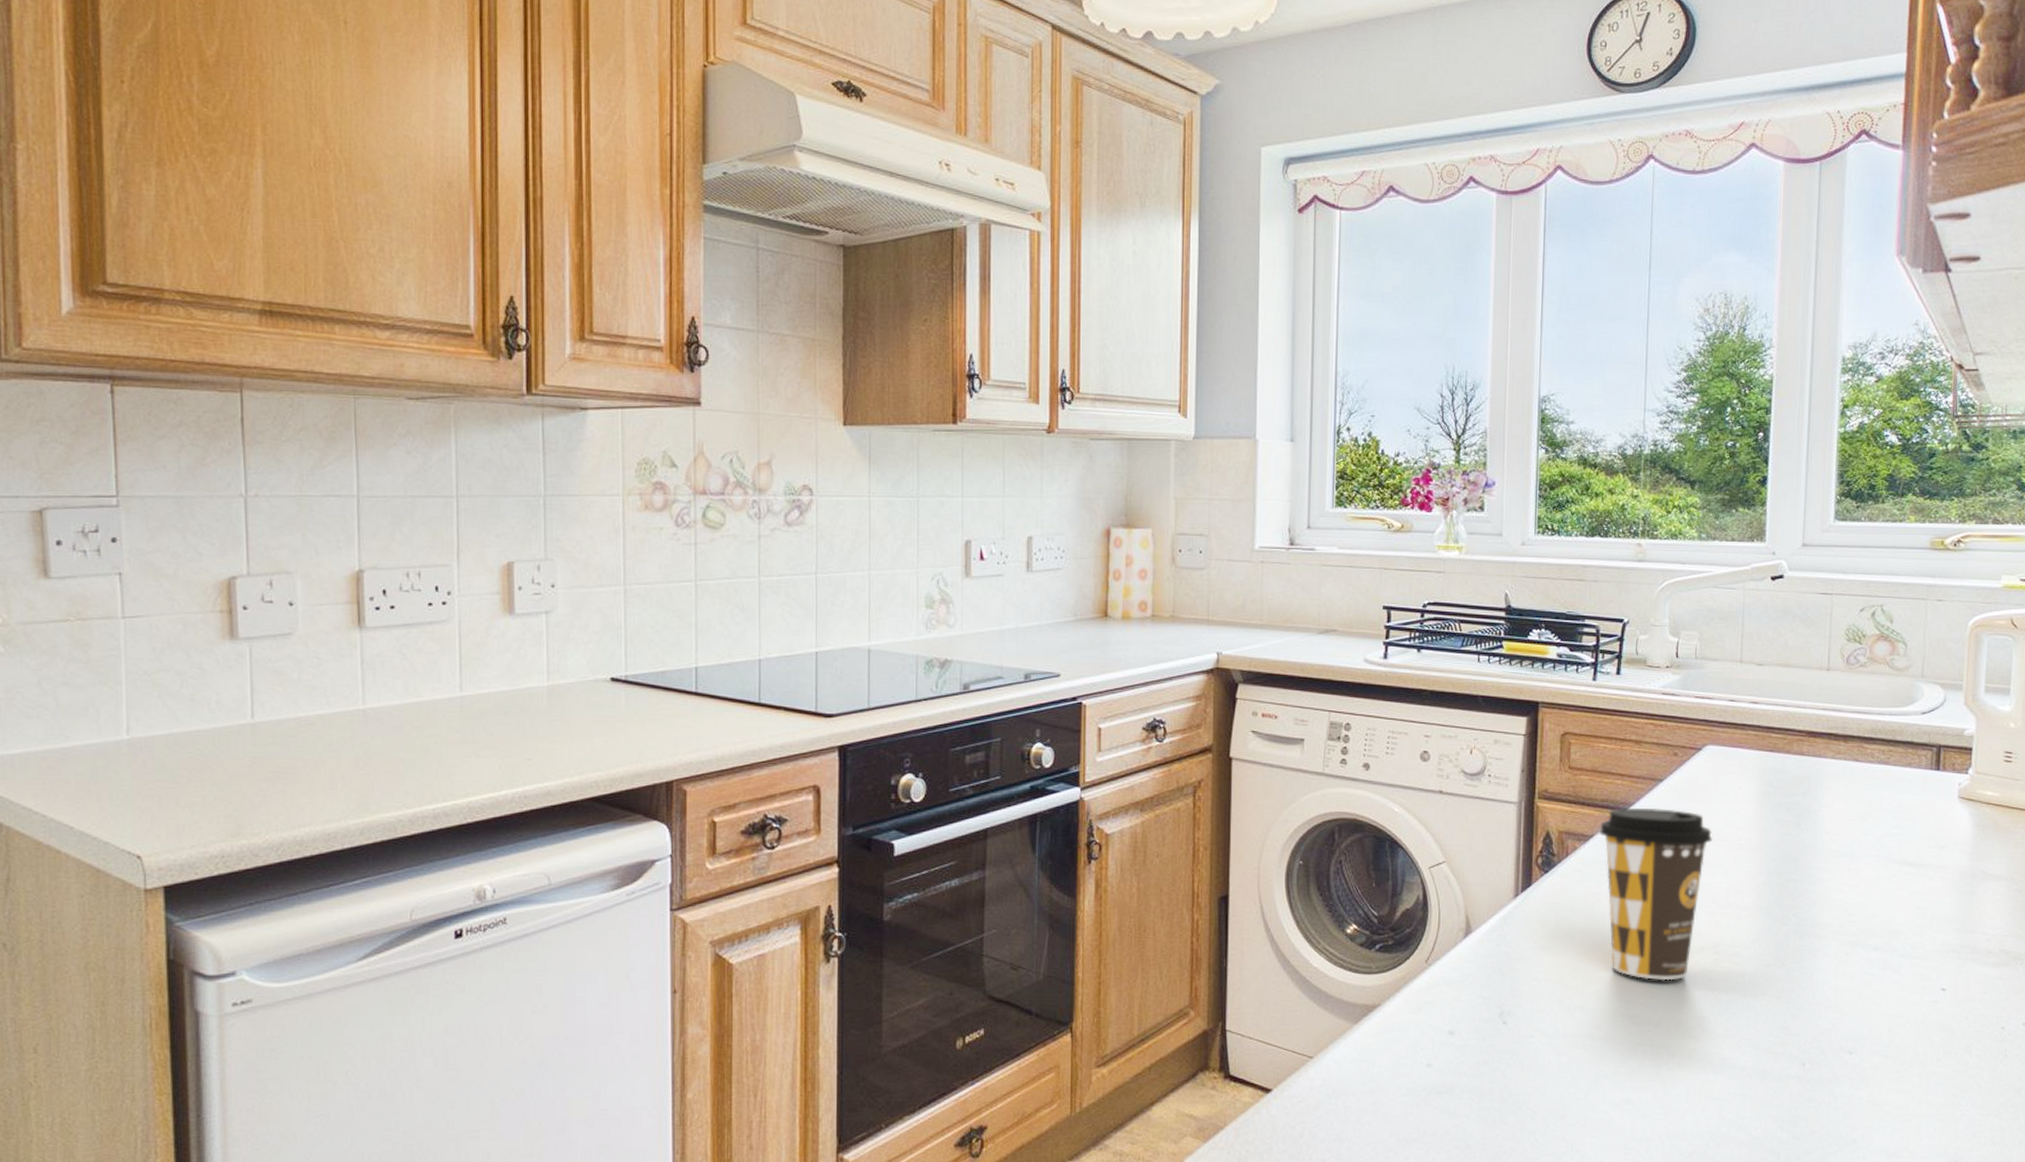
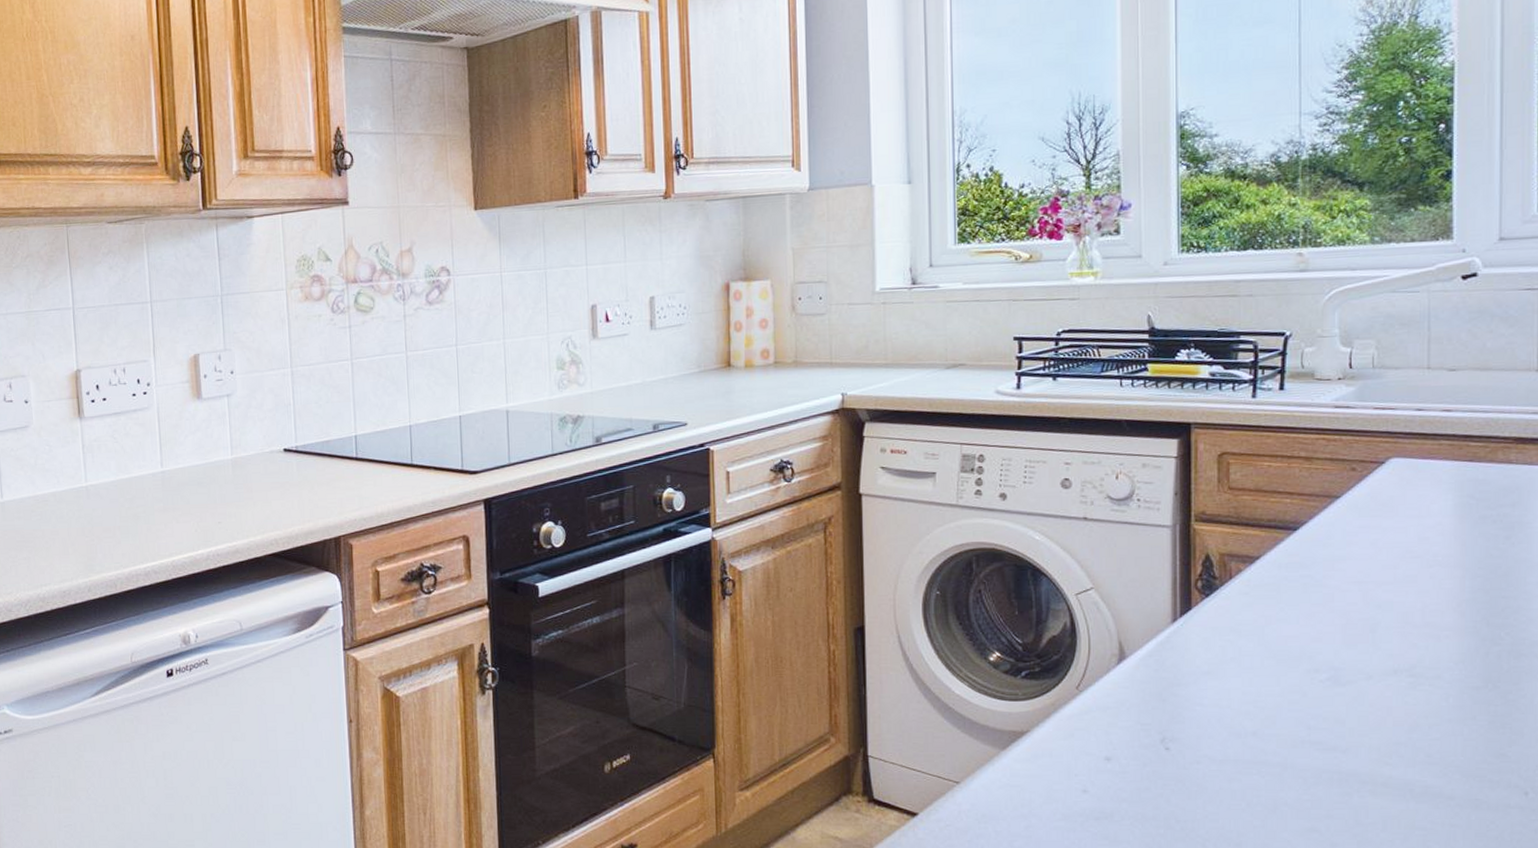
coffee cup: present [1598,807,1713,981] -> none [1266,526,1403,705]

